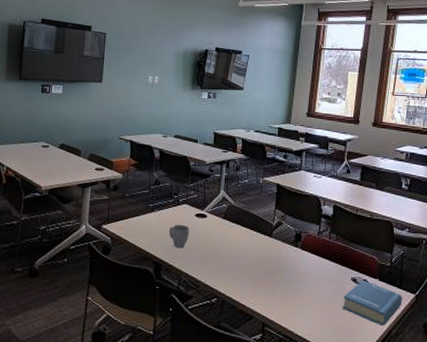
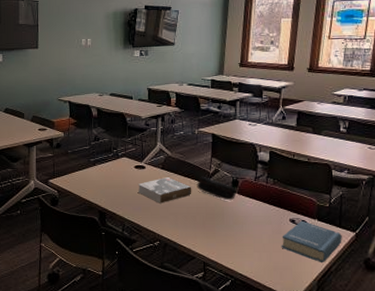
mug: present [168,224,190,249] -> none [110,176,130,198]
book: none [197,228,254,256] -> present [137,177,192,203]
pencil case: none [259,229,299,256] -> present [196,177,236,201]

